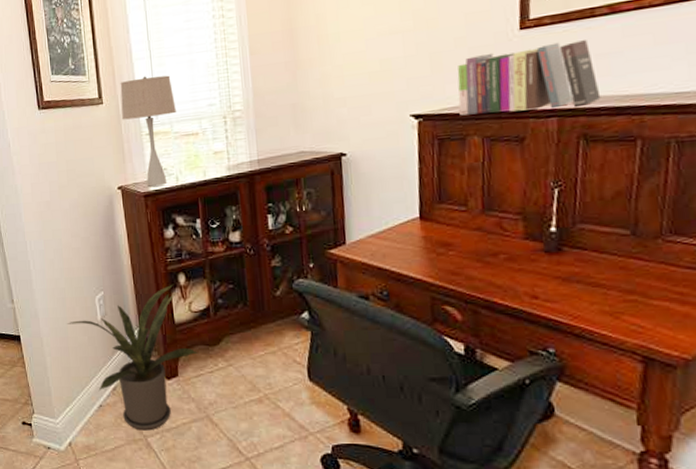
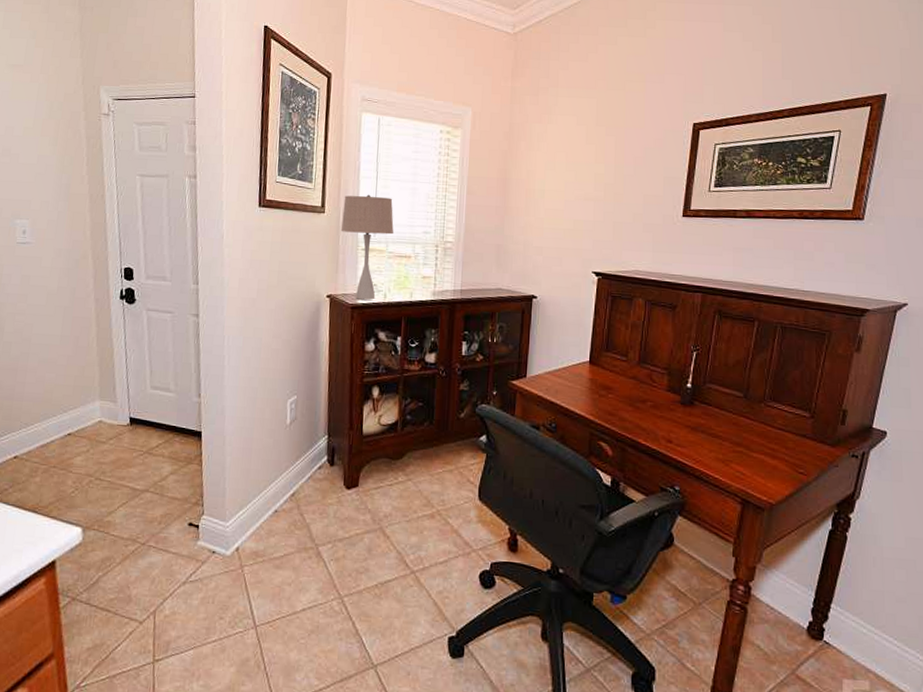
house plant: present [67,284,199,431] -> none [255,395,382,540]
books: present [457,40,601,116] -> none [630,231,734,288]

